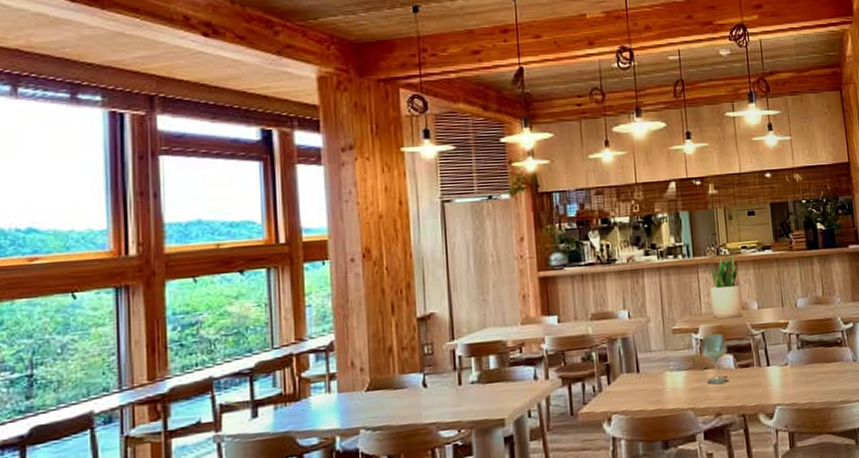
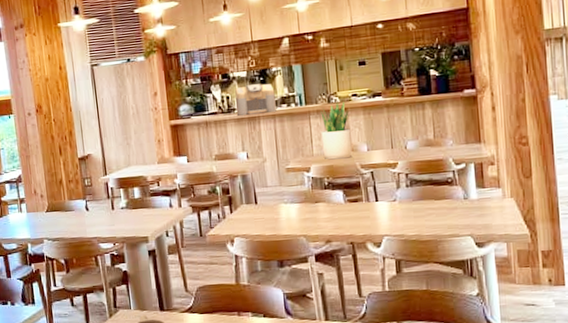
coffee machine: none [616,231,662,269] -> present [235,84,277,117]
wine glass: present [701,333,728,385] -> none [312,172,338,216]

